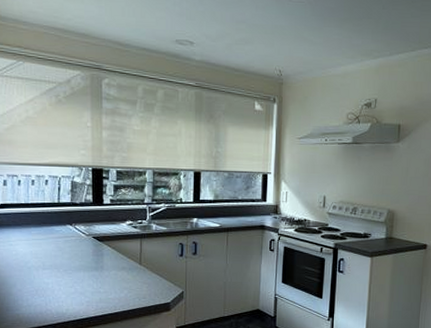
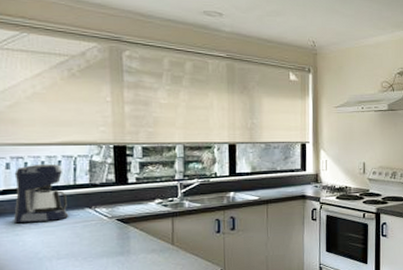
coffee maker: none [8,183,54,235] -> present [13,164,69,224]

